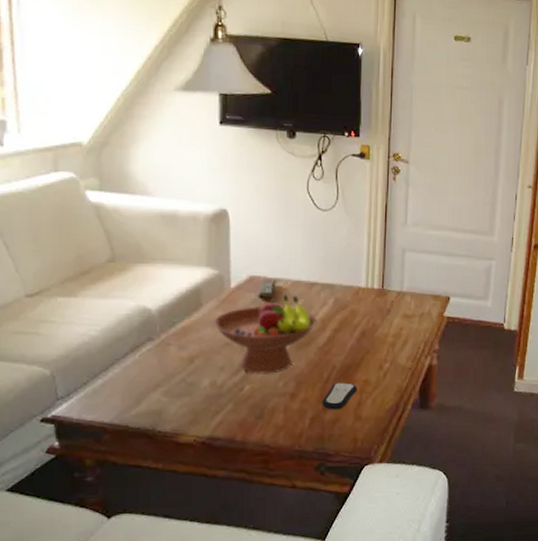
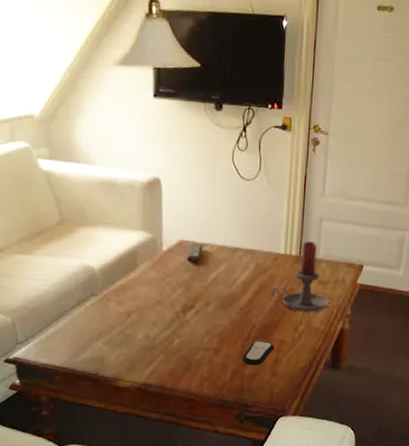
fruit bowl: present [214,294,318,374] -> none [148,257,240,330]
candle holder: none [352,273,416,348] -> present [271,241,330,312]

